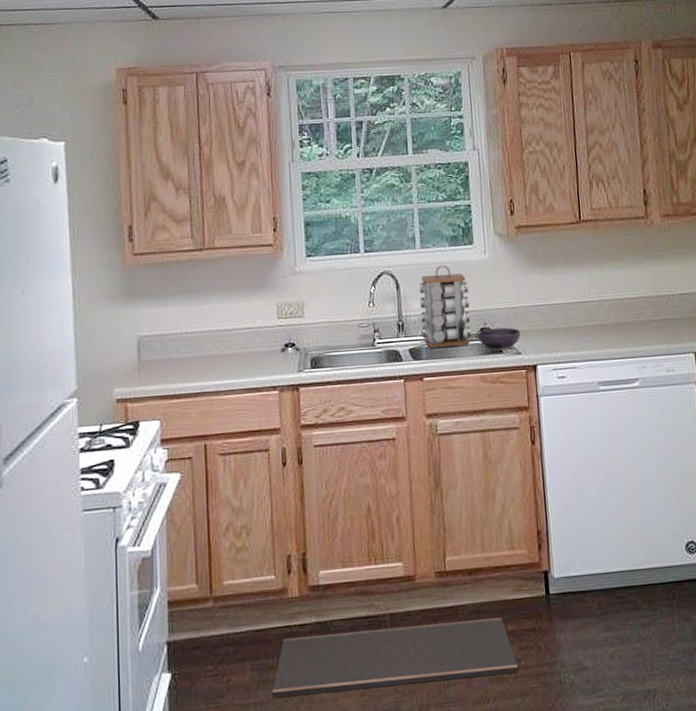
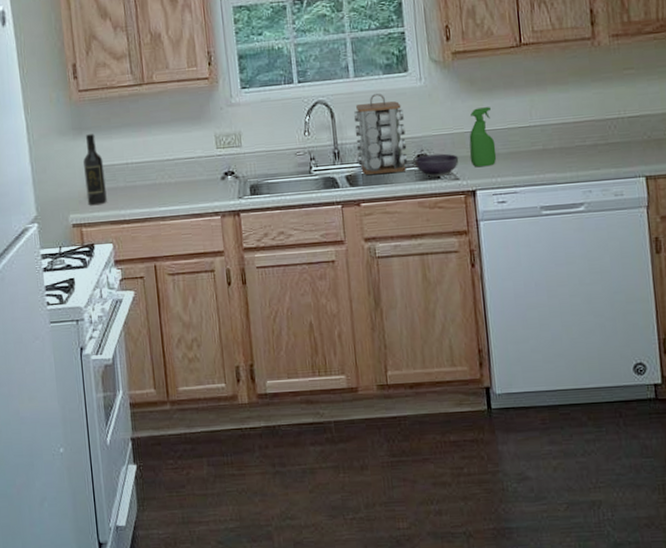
wine bottle: none [132,301,157,379] -> present [82,134,107,206]
door mat: present [271,618,519,699] -> none [227,428,462,491]
spray bottle: none [531,281,557,342] -> present [469,107,497,168]

